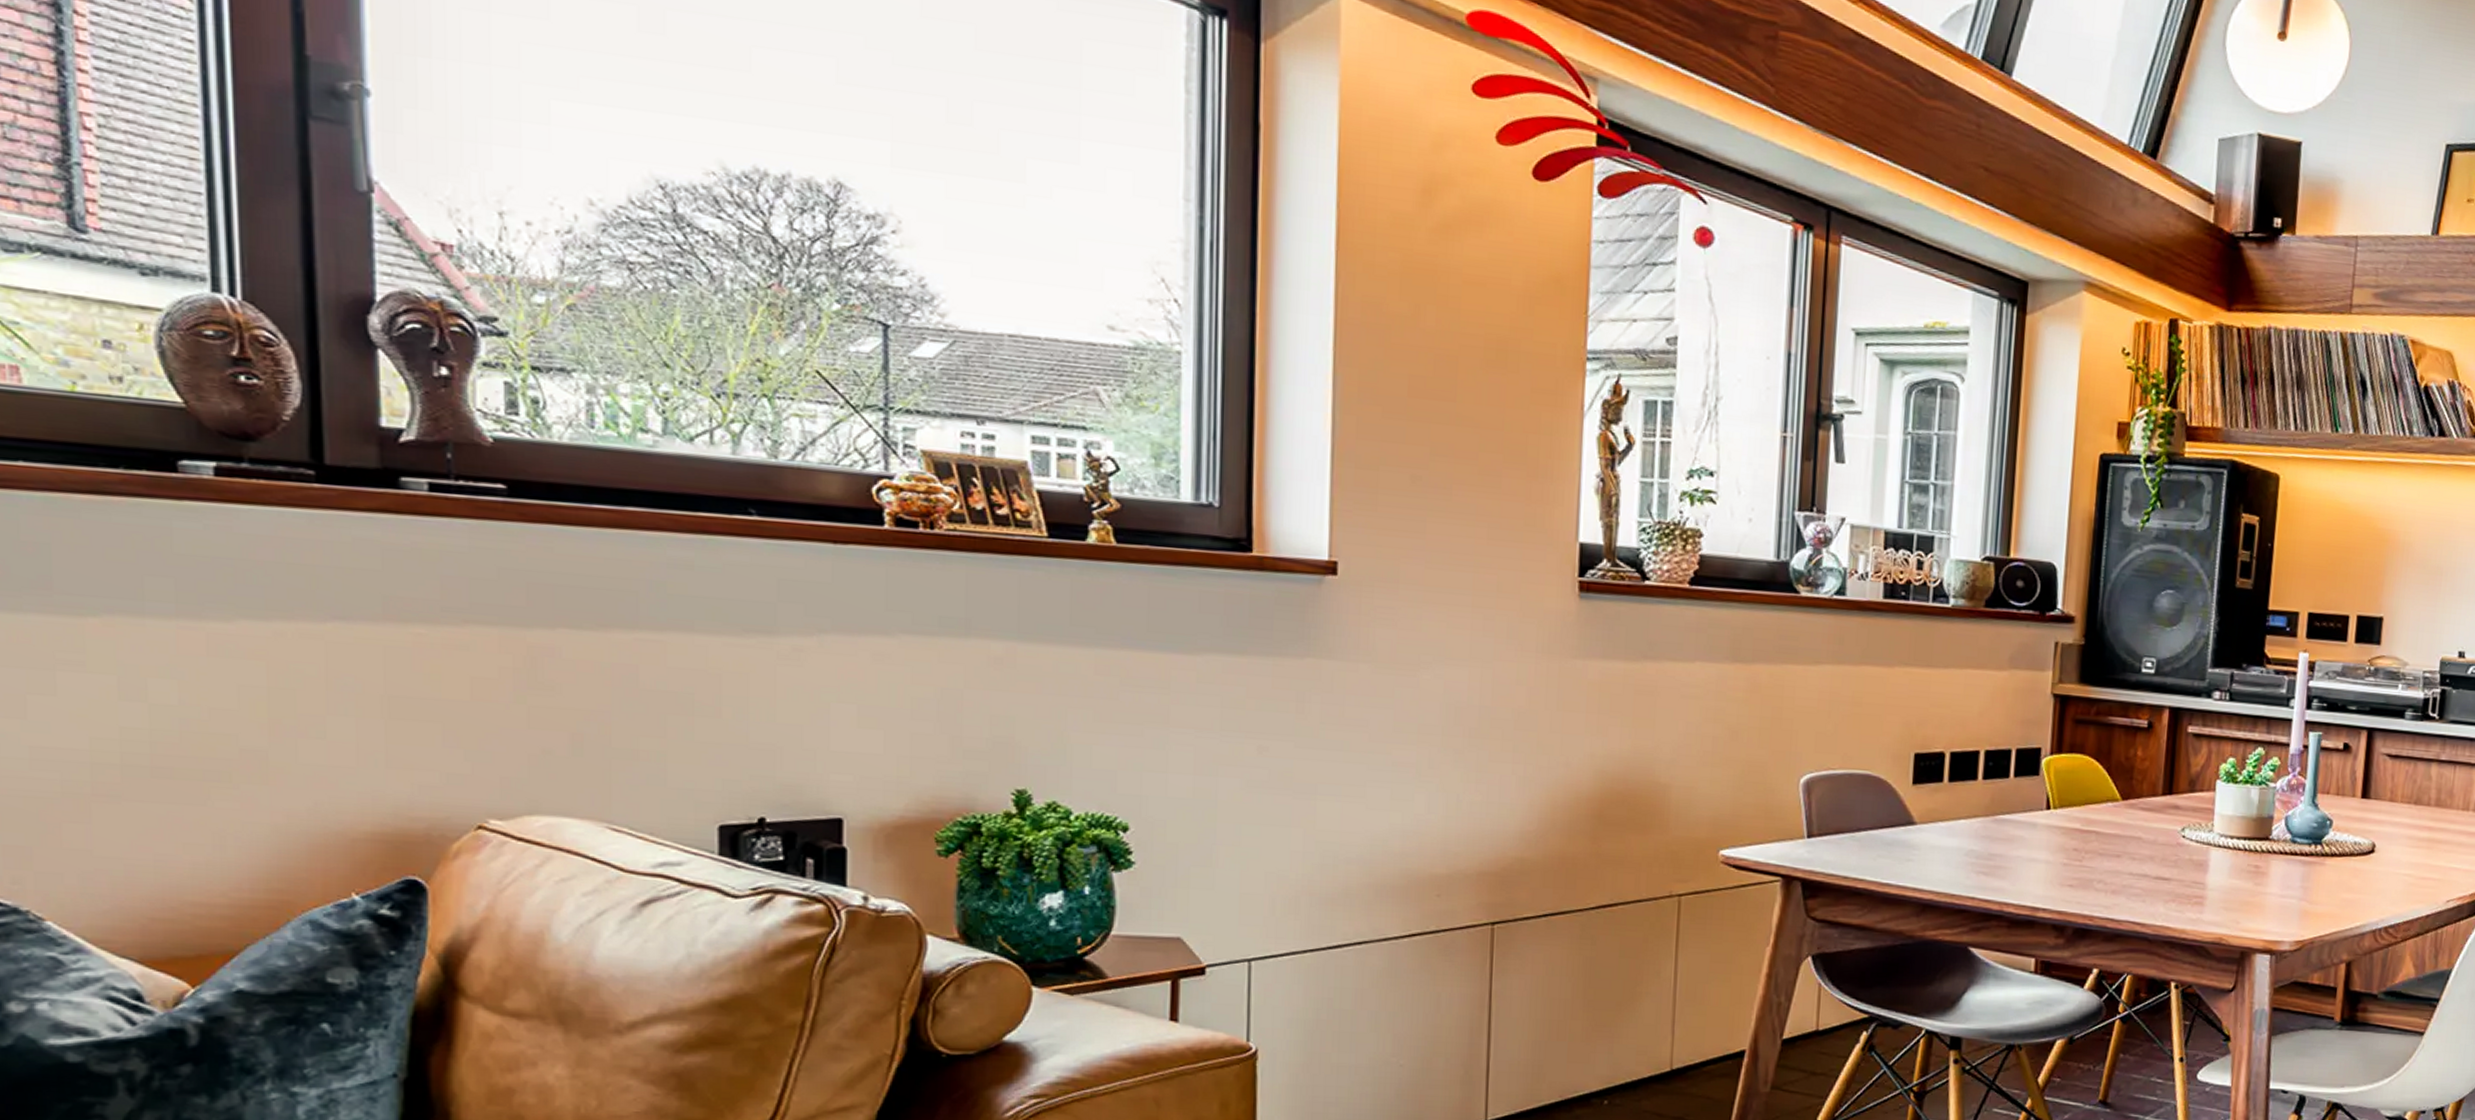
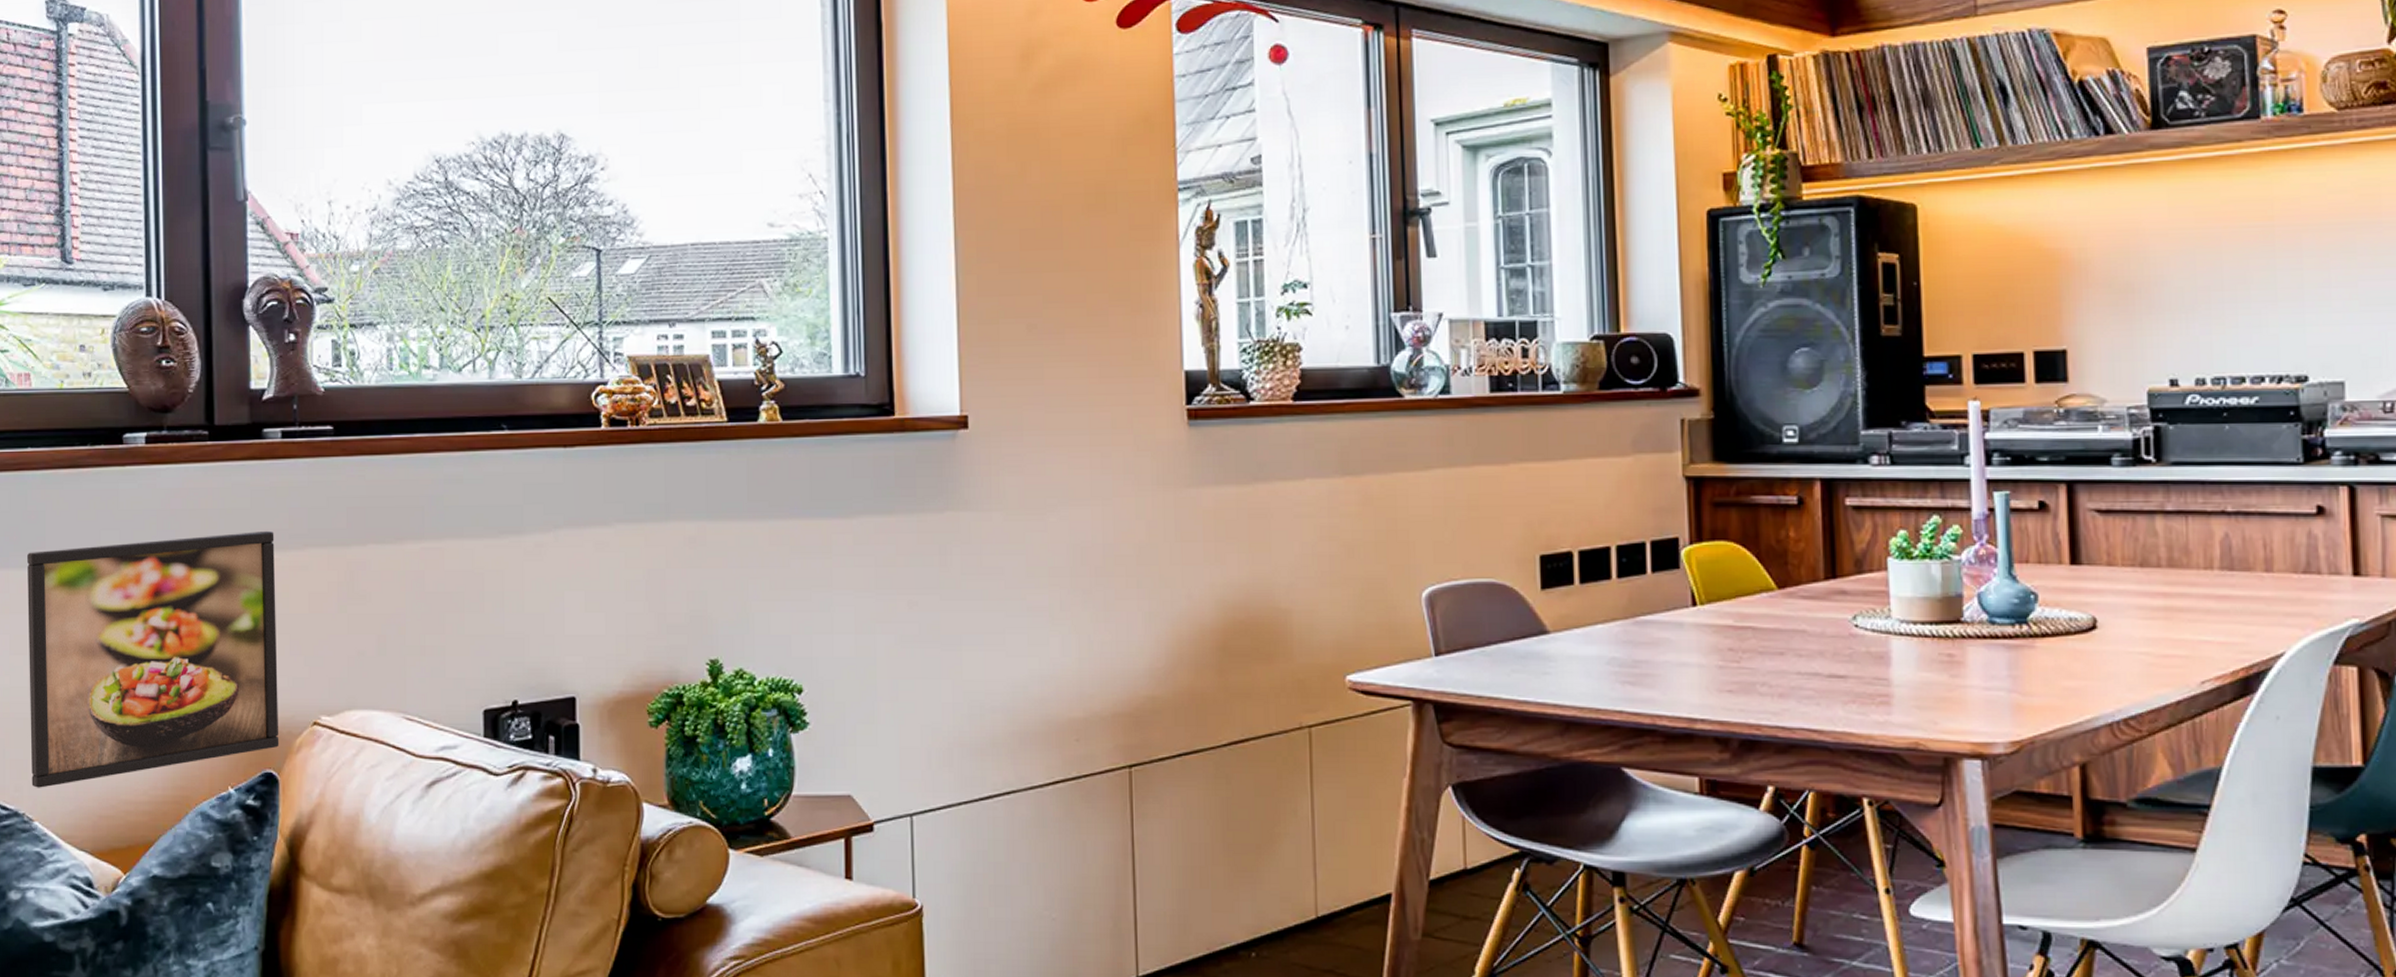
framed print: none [22,592,428,882] -> present [27,530,279,788]

